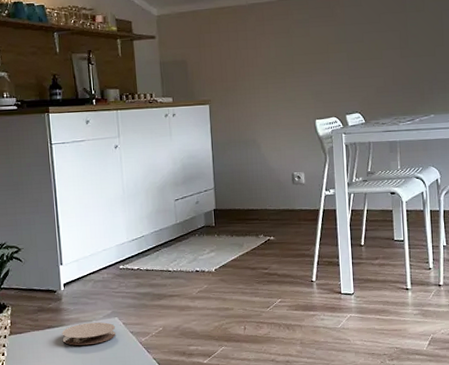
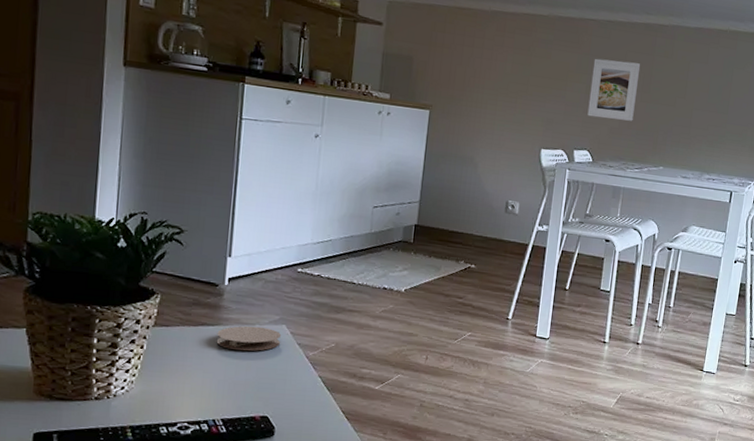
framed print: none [350,23,397,81] -> present [587,58,641,121]

